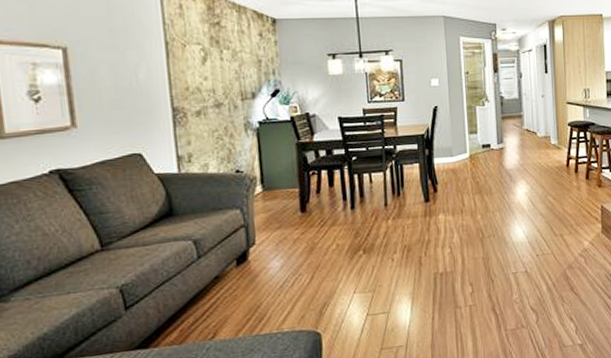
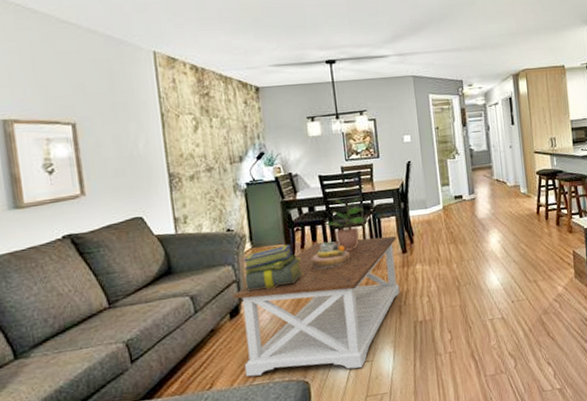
coffee table: none [241,184,421,327] -> present [233,236,400,377]
stack of books: none [252,189,318,237] -> present [242,245,304,292]
decorative bowl: none [327,187,370,217] -> present [311,241,351,270]
potted plant: none [344,142,388,197] -> present [326,198,366,250]

